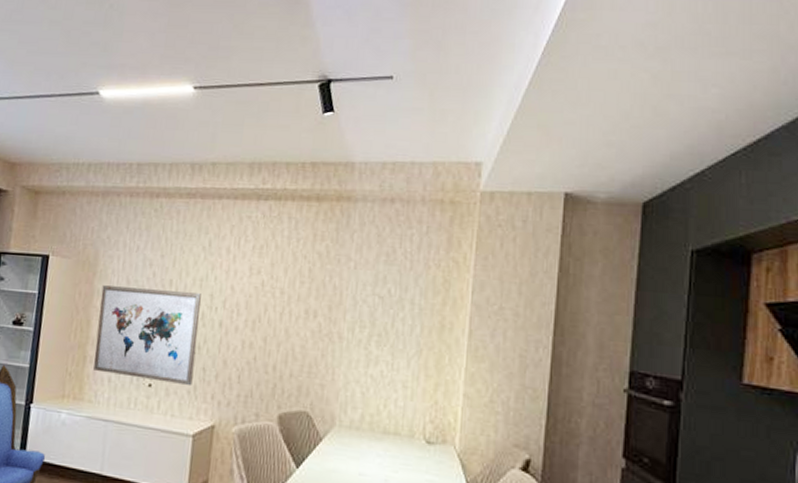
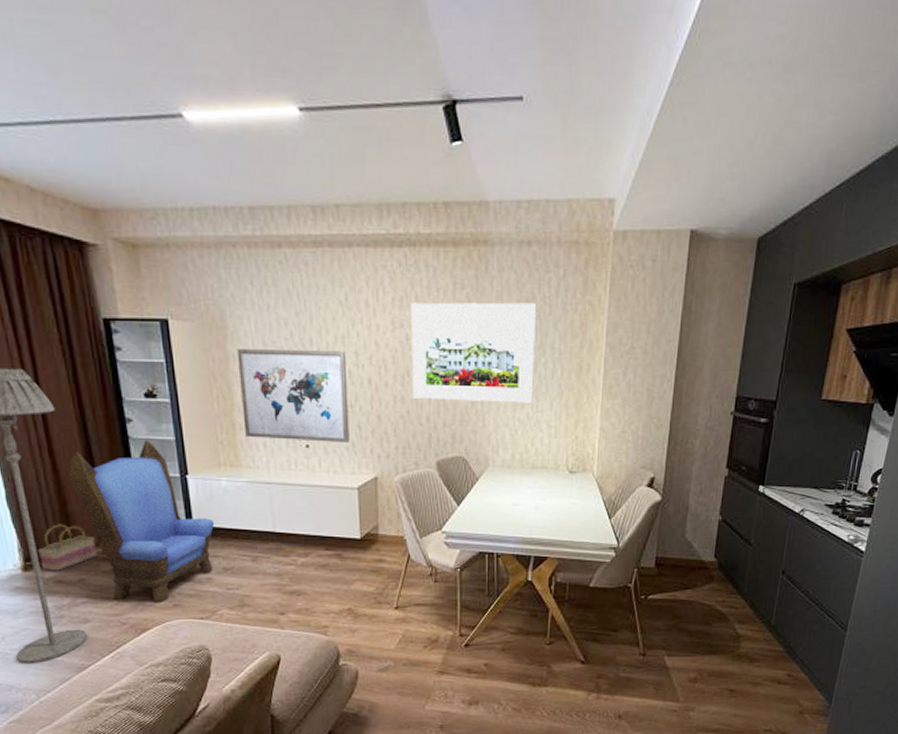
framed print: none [261,251,396,360] -> present [411,302,536,403]

